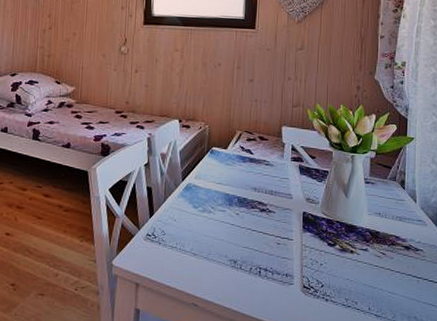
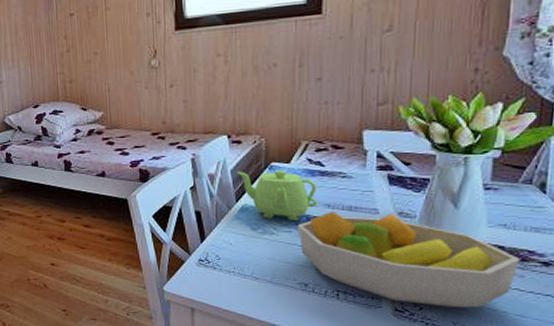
teapot: none [184,152,247,202] -> present [237,169,317,222]
fruit bowl: none [230,194,390,286] -> present [297,210,520,308]

